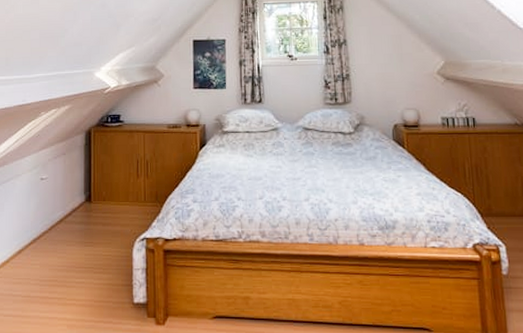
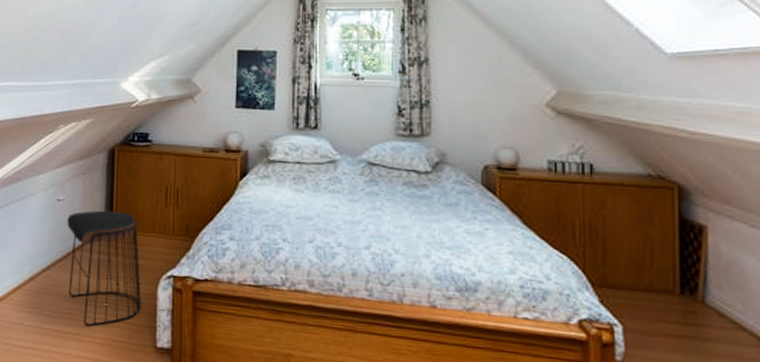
stool: none [50,185,119,290] -> present [67,210,141,327]

